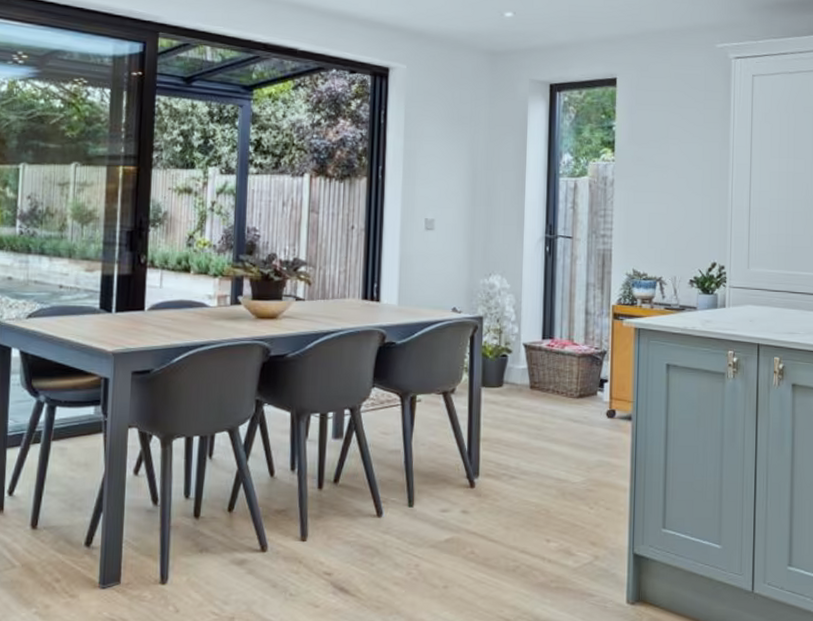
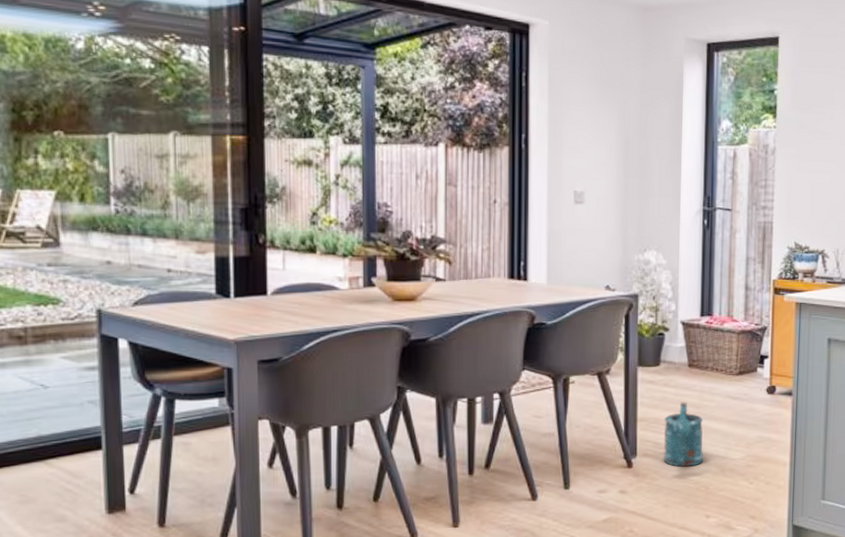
watering can: none [505,423,544,489] -> present [663,402,703,467]

